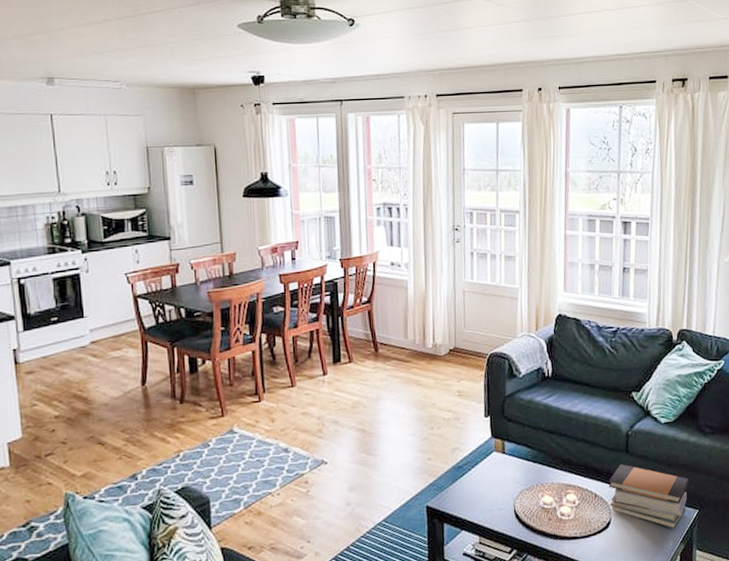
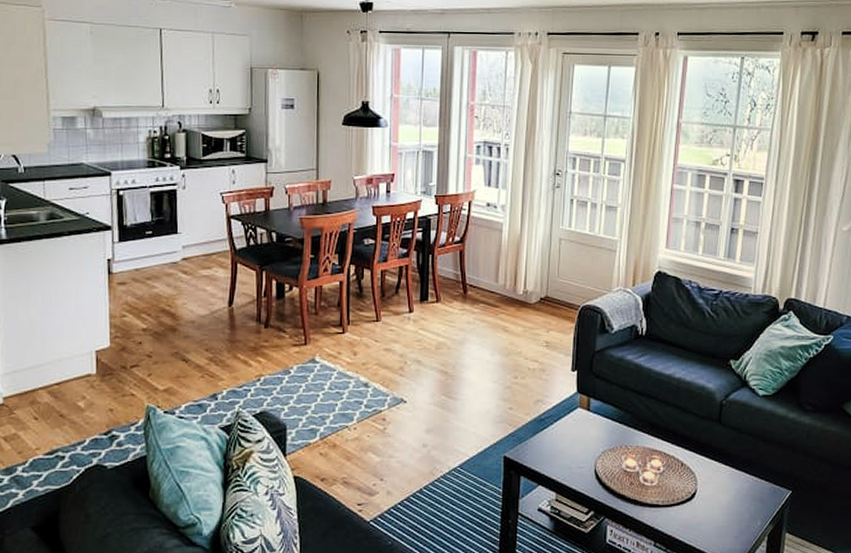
book stack: present [608,464,689,530] -> none [697,434,784,509]

